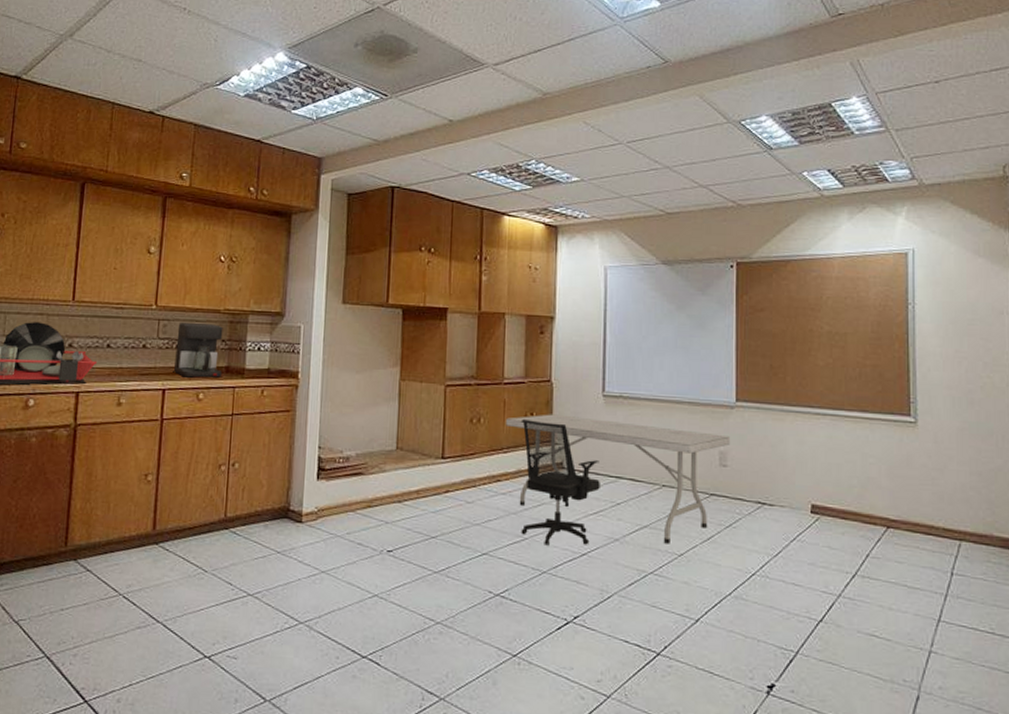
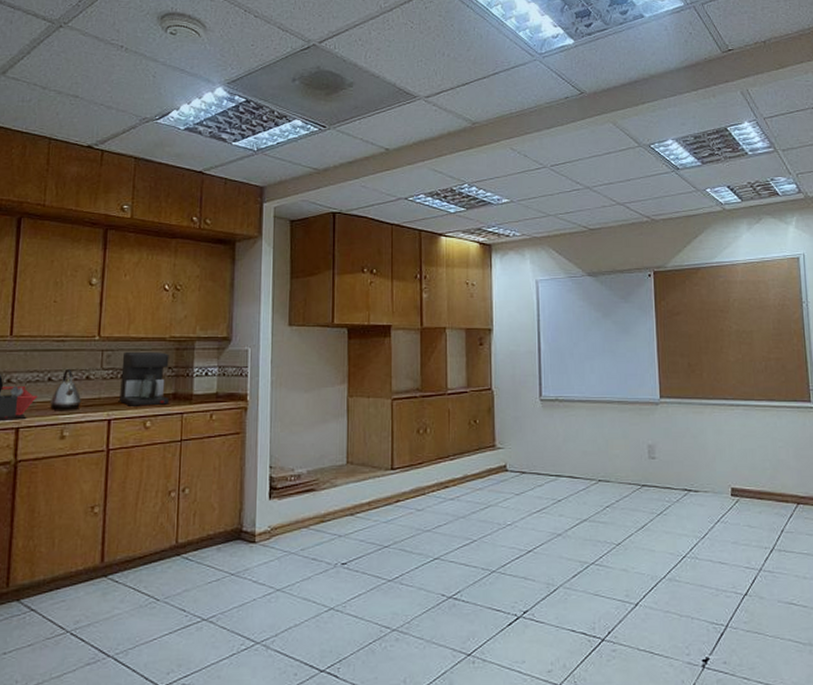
kettle: none [107,336,138,379] -> present [49,368,82,411]
folding table: present [506,414,731,544] -> none [451,420,657,535]
office chair: present [520,418,600,546] -> none [465,426,542,546]

